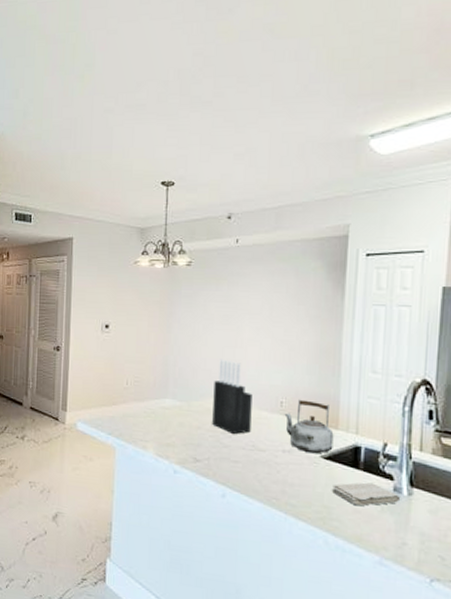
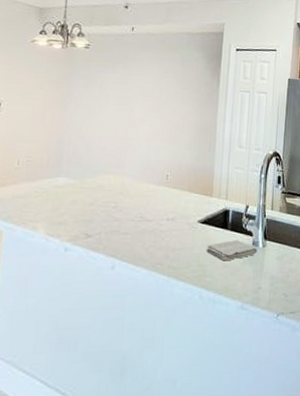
knife block: present [212,359,253,434] -> none [104,137,142,207]
kettle: present [284,399,334,454] -> none [169,172,209,220]

